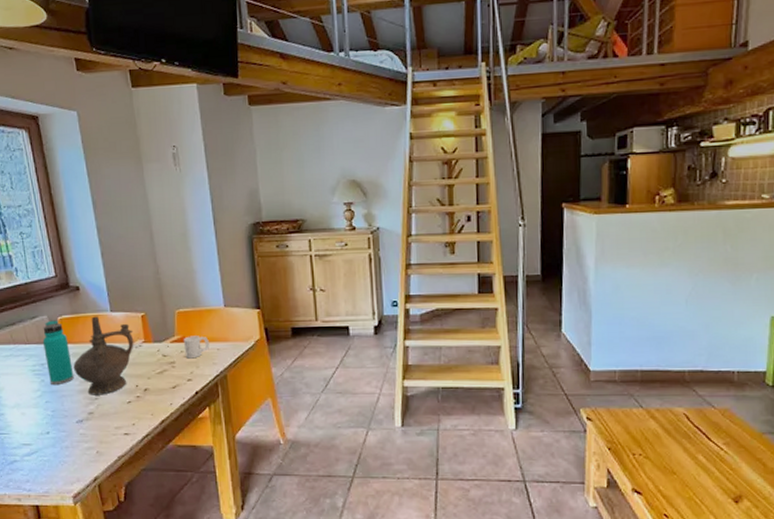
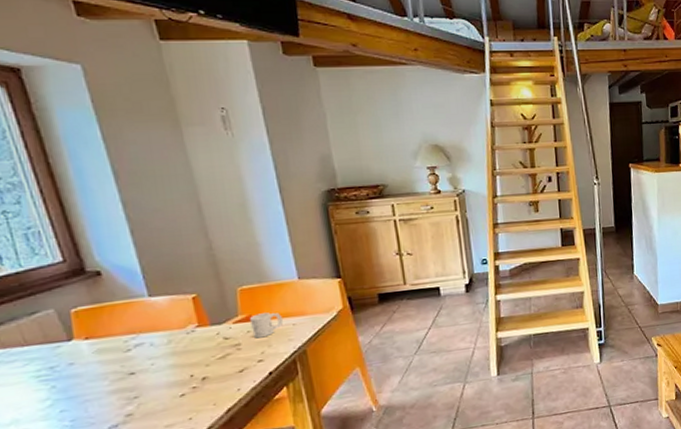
water bottle: present [42,320,74,384] -> none [48,313,101,390]
ceremonial vessel: present [73,316,134,395] -> none [99,303,185,395]

